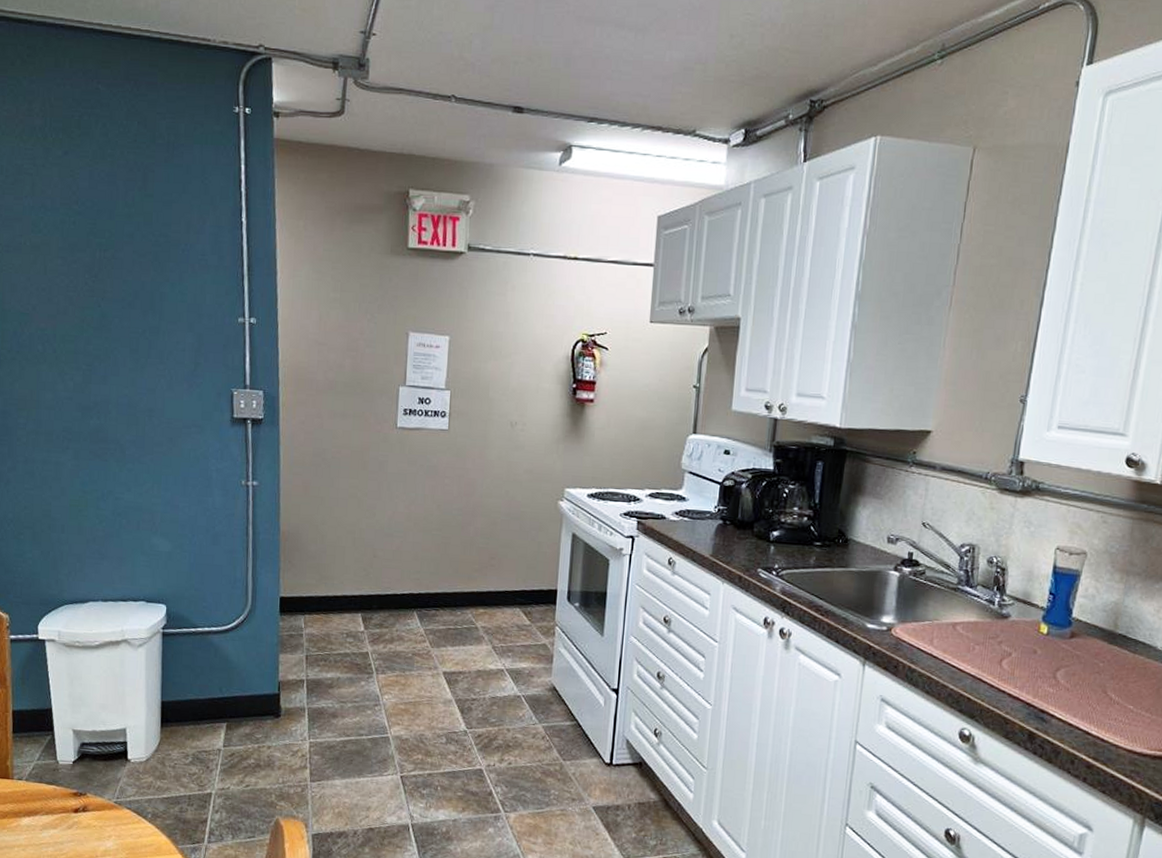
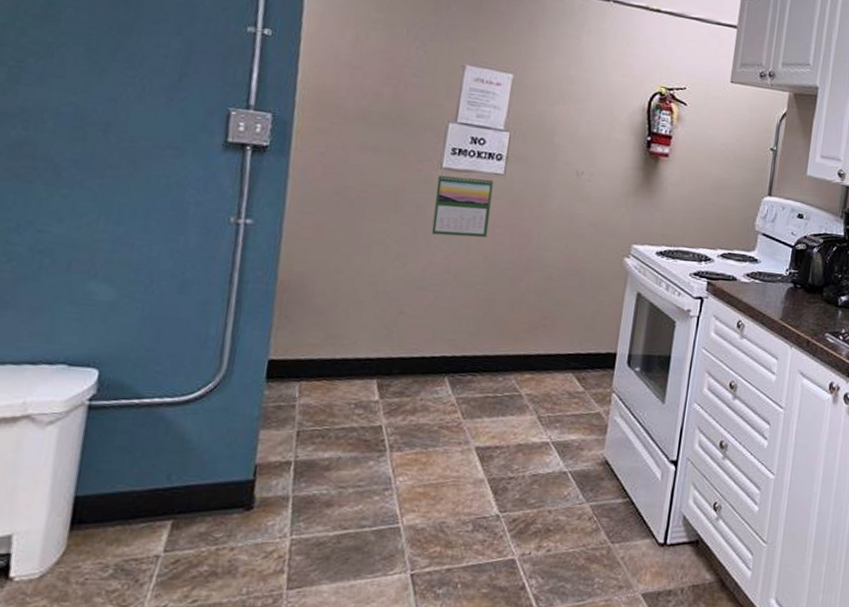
calendar: none [393,433,440,489] -> present [431,174,494,238]

